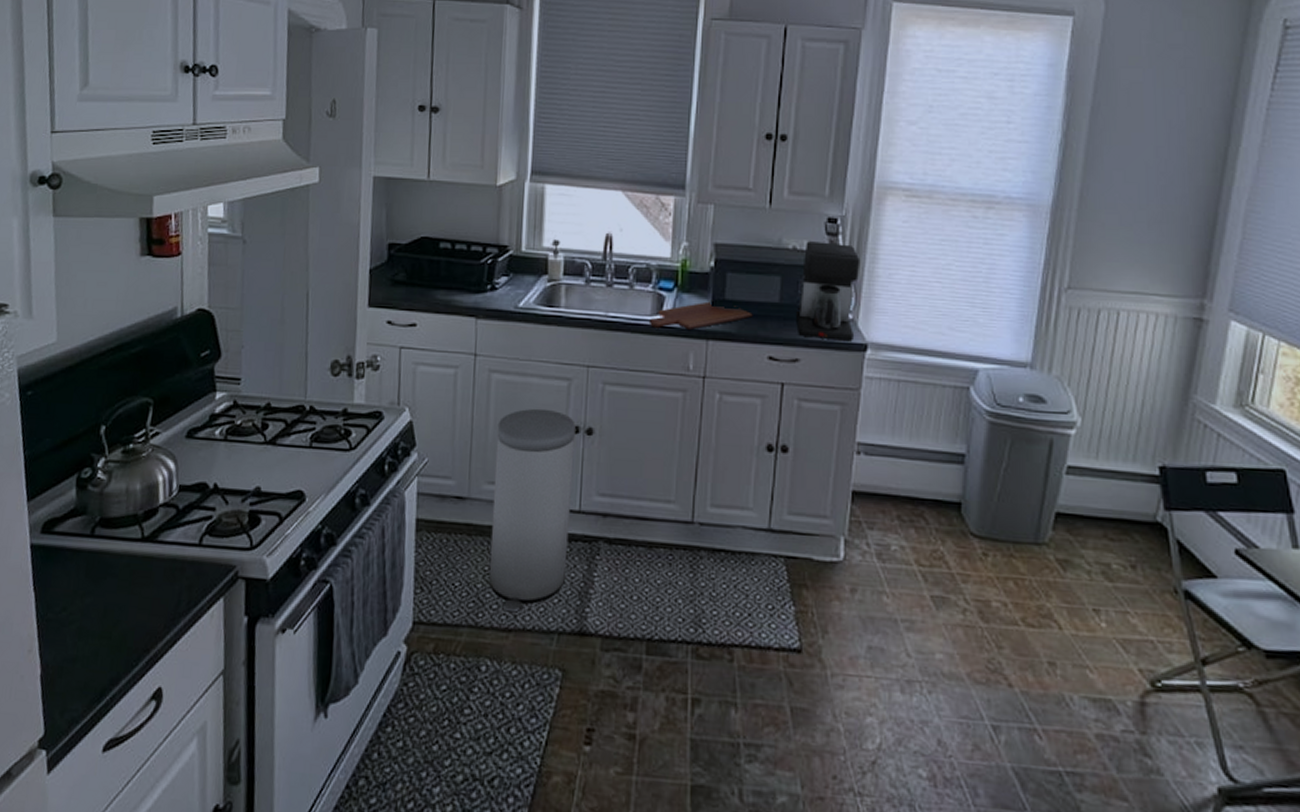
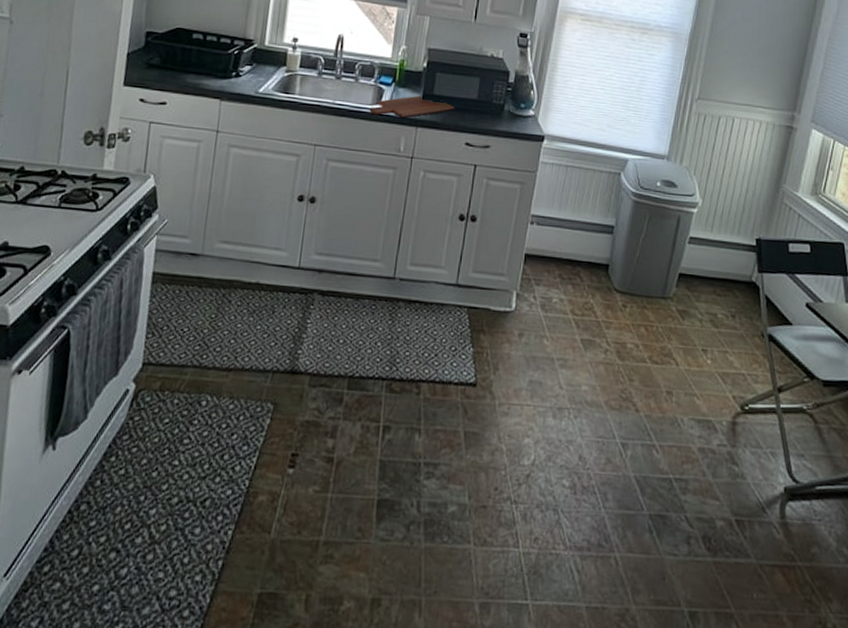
pedal bin: present [488,408,576,614] -> none [214,179,301,356]
coffee maker: present [796,241,861,341] -> none [489,51,544,133]

